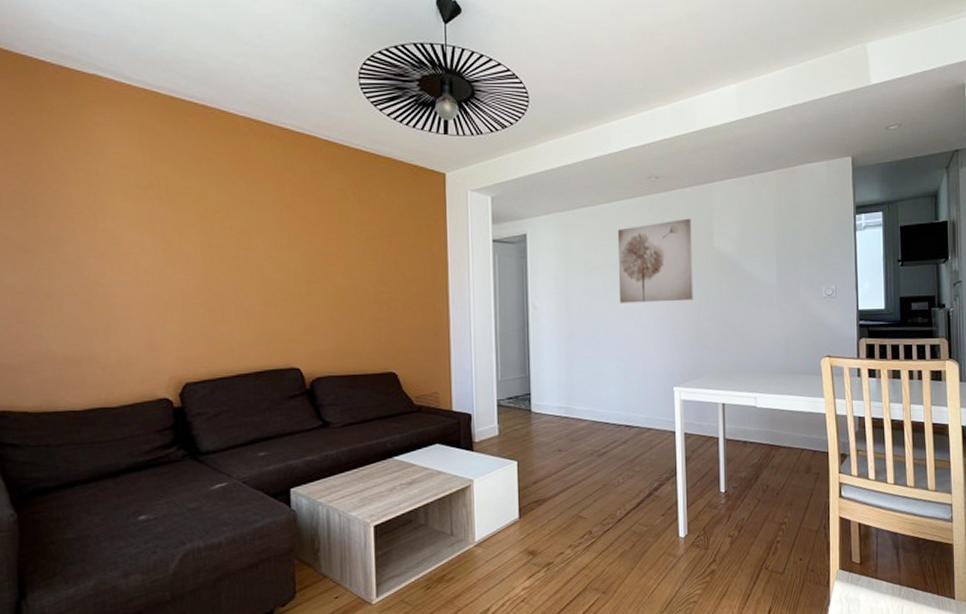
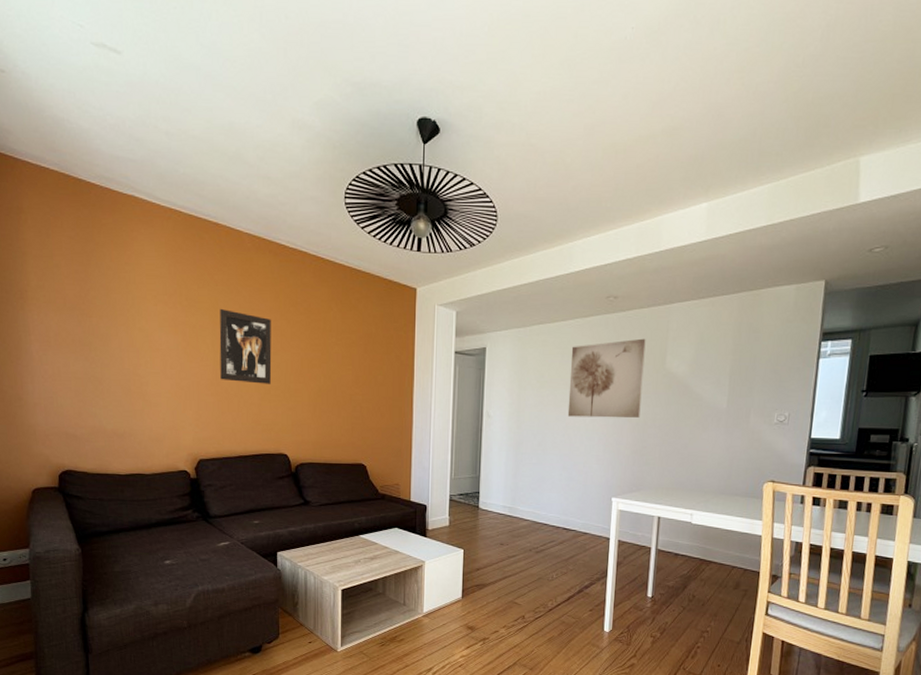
wall art: none [209,201,278,287] -> present [219,308,272,384]

